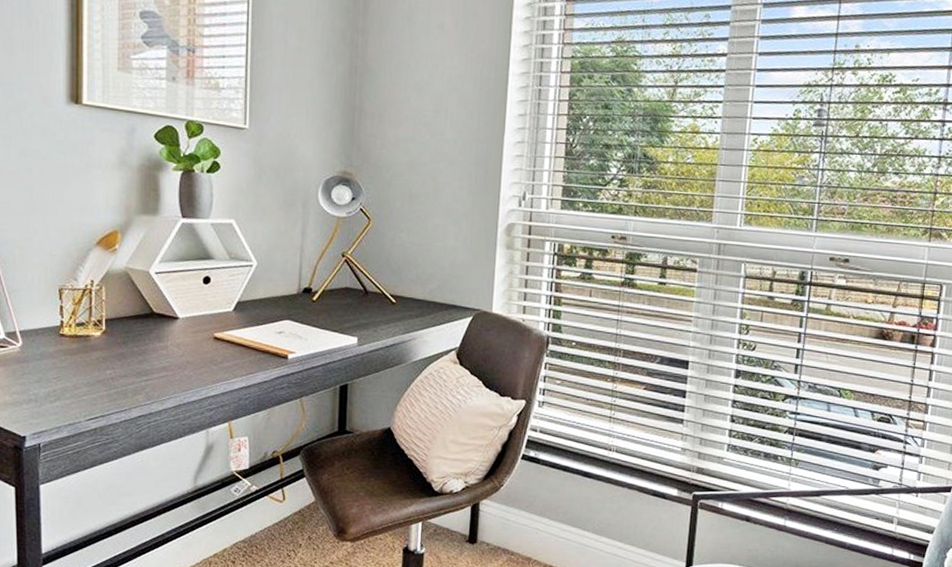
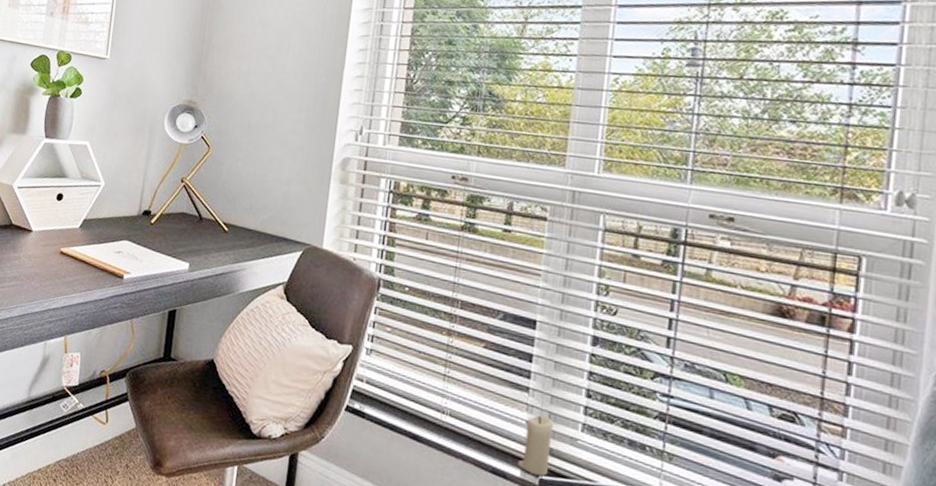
candle: none [674,442,705,493] -> present [517,415,554,477]

